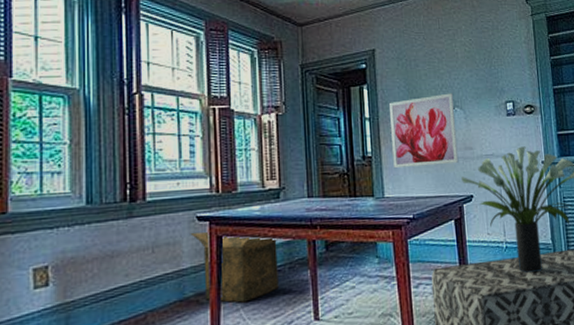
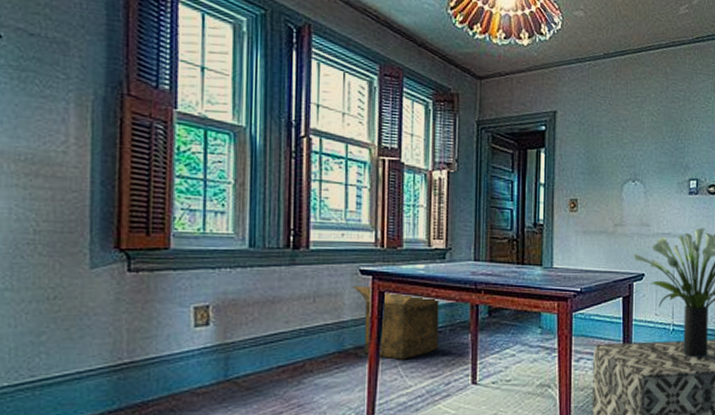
wall art: present [389,93,459,169] -> none [565,164,635,240]

